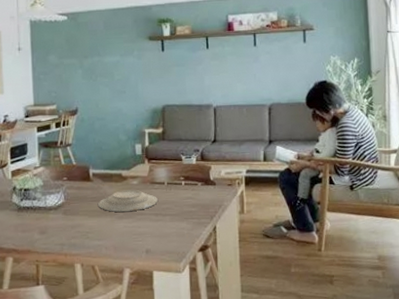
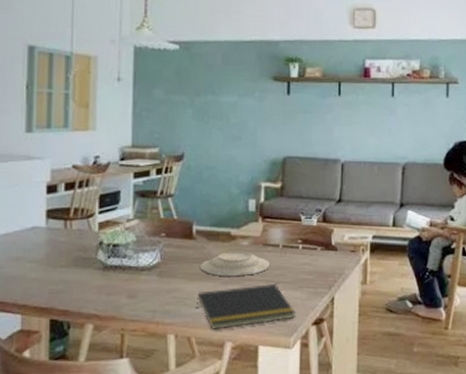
notepad: none [97,216,183,258] -> present [195,283,296,330]

